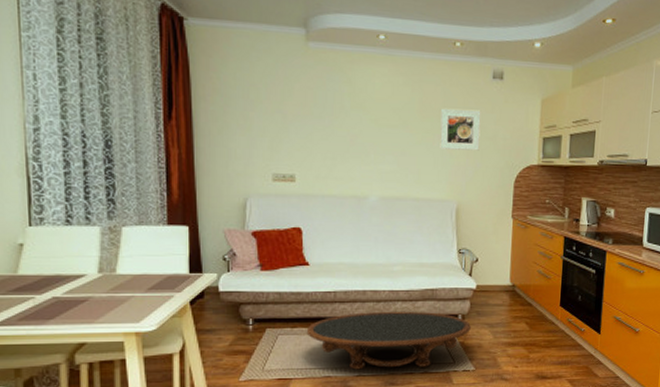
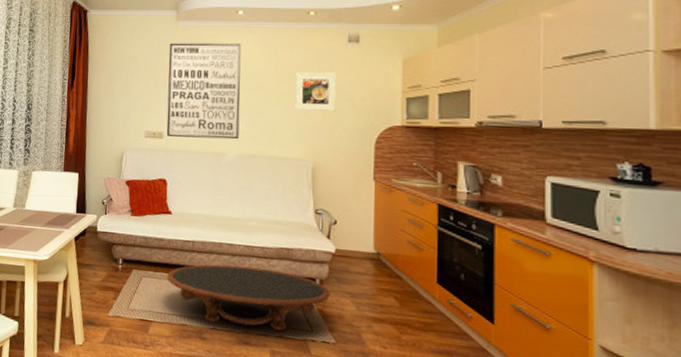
wall art: none [298,68,383,182] -> present [166,43,241,140]

